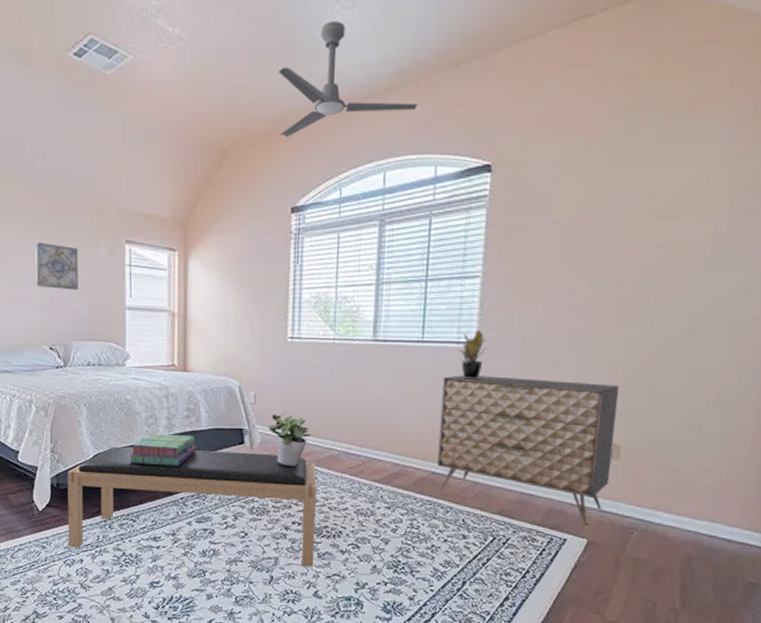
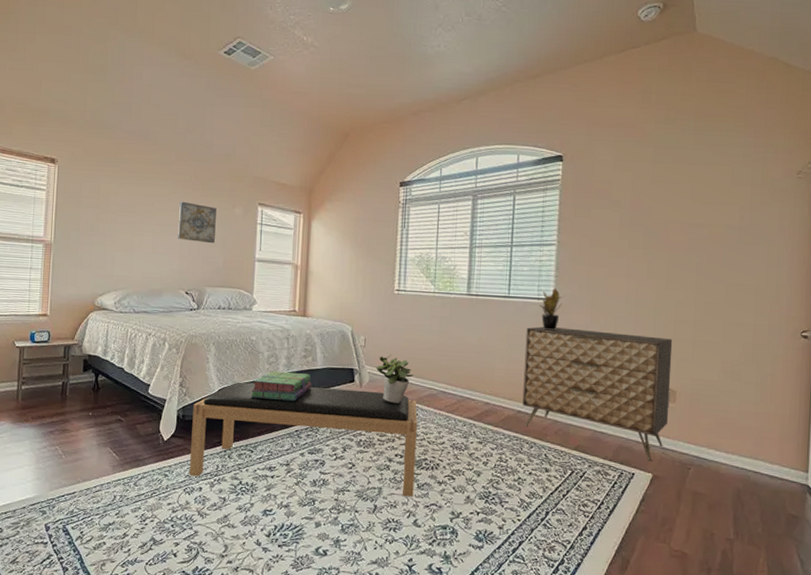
ceiling fan: present [278,21,419,138] -> none [391,40,504,127]

